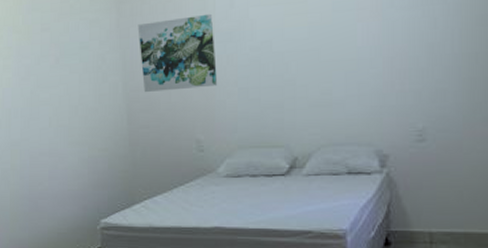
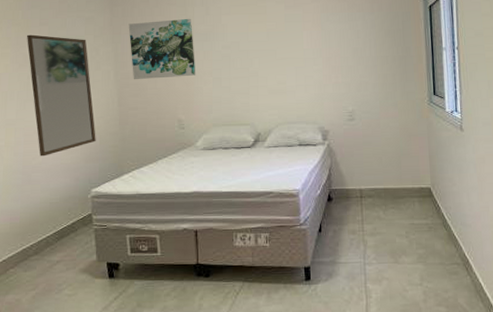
home mirror: none [28,42,104,182] -> present [27,34,96,157]

